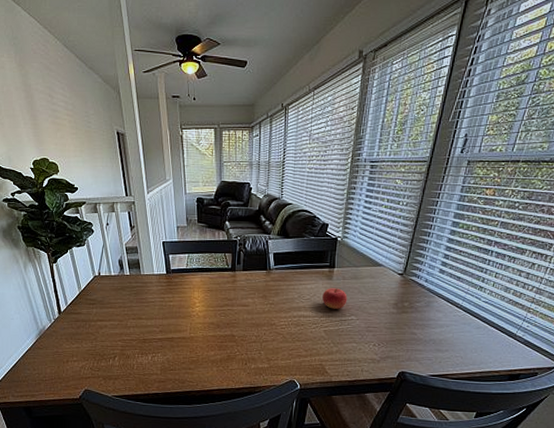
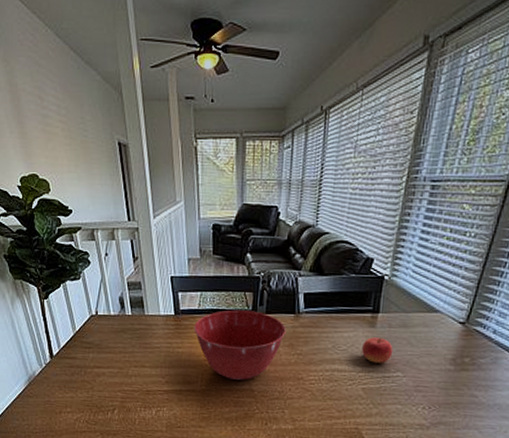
mixing bowl: none [183,268,260,327] -> present [194,310,286,380]

